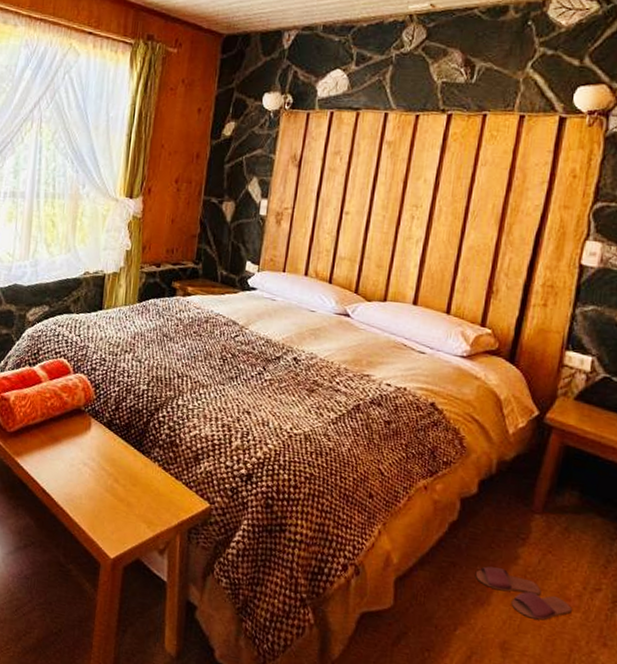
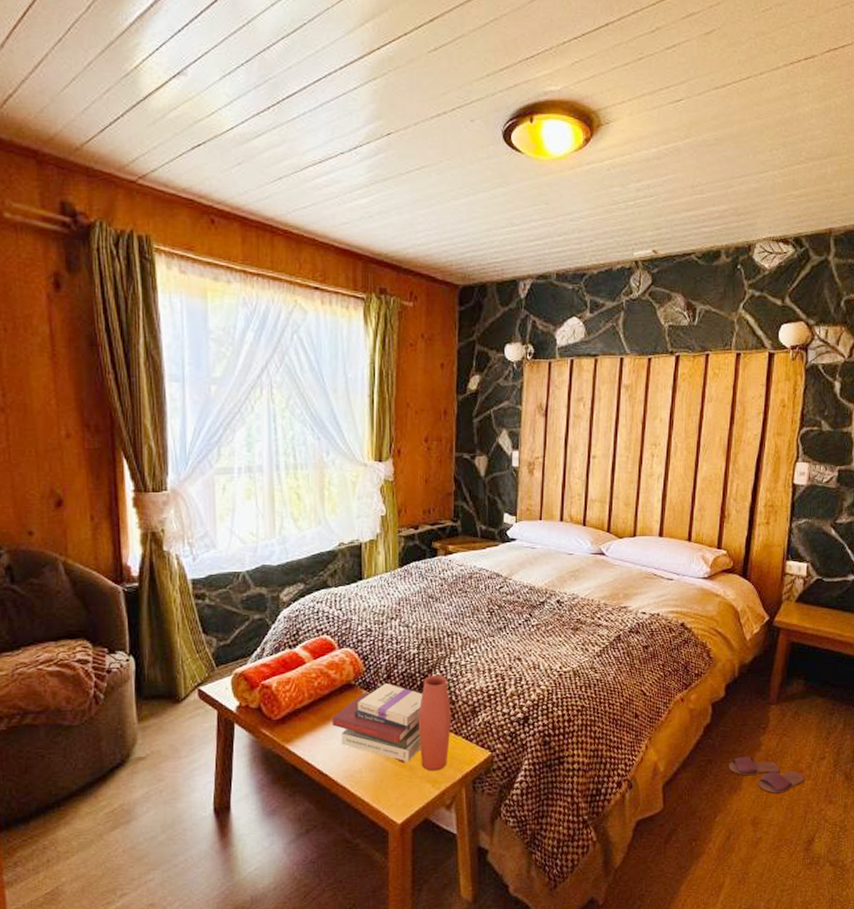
books: none [60,414,148,498] -> present [332,682,423,764]
vase: none [139,414,174,512] -> present [418,674,451,771]

